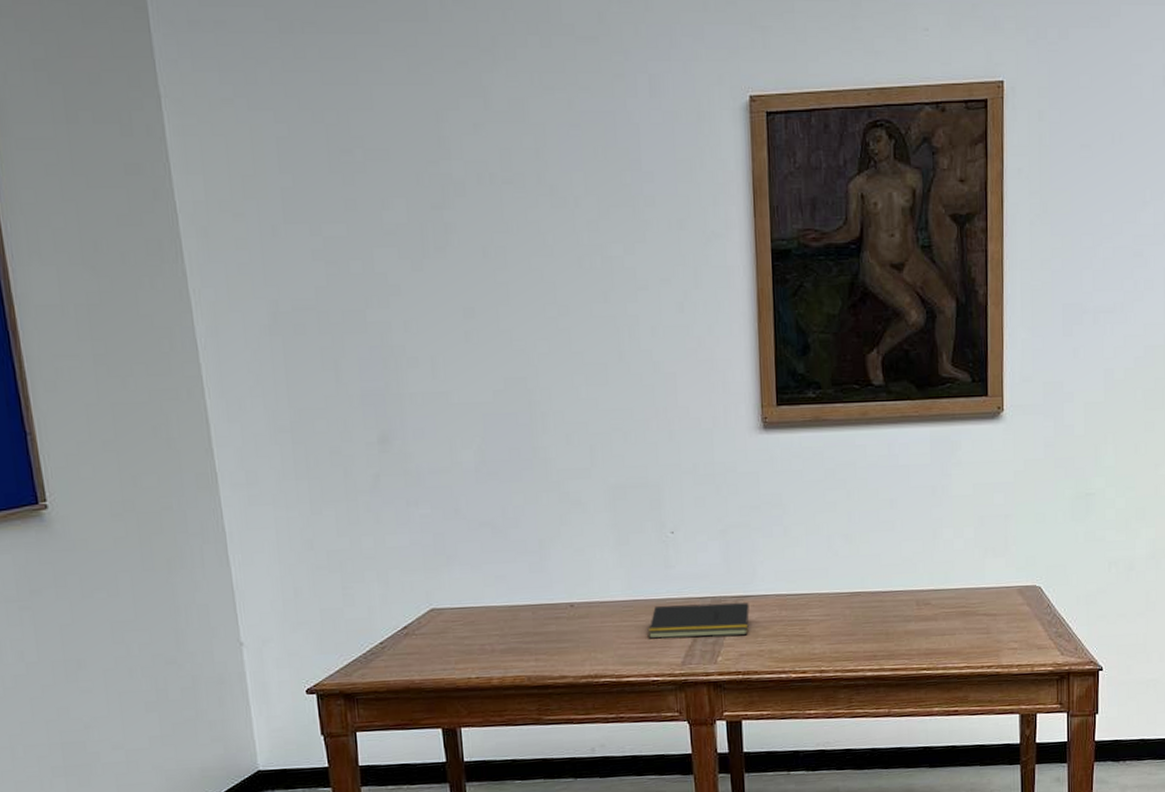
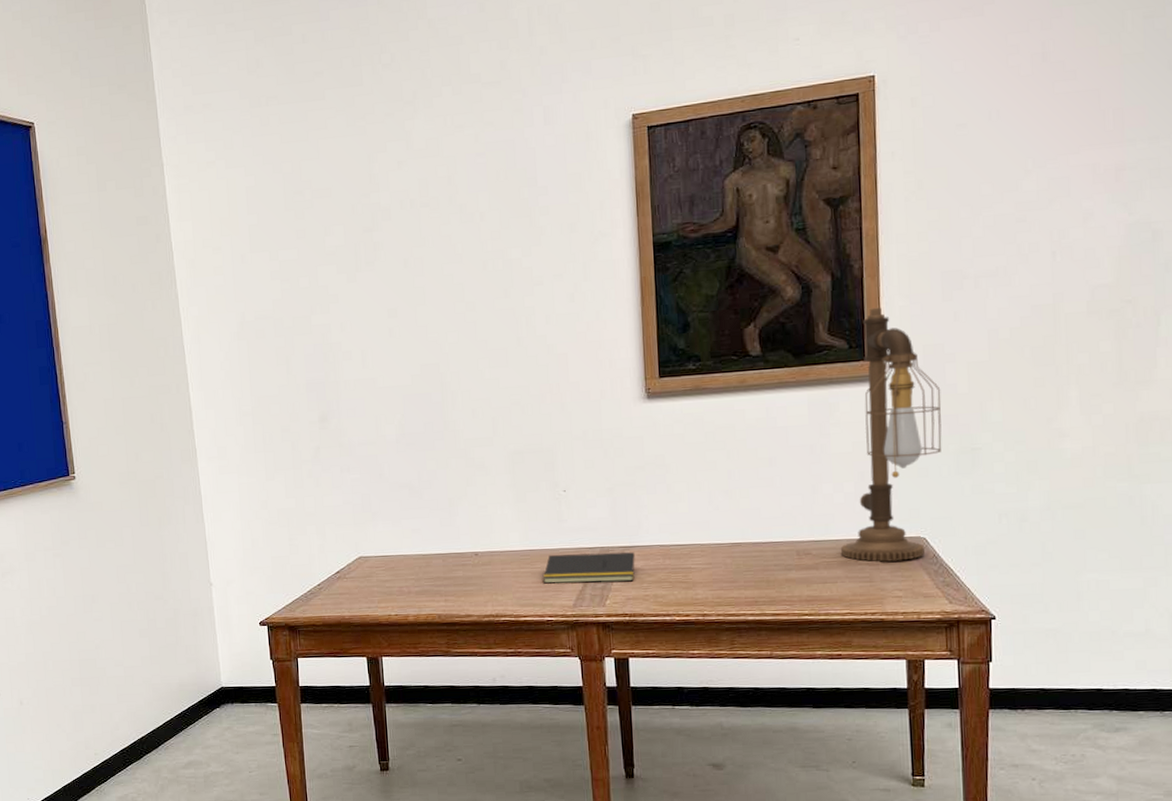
desk lamp: none [959,339,1059,612] -> present [840,307,942,562]

